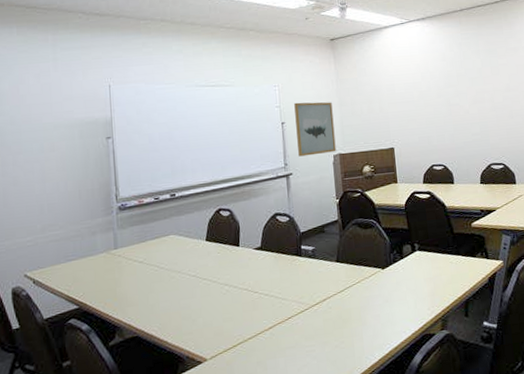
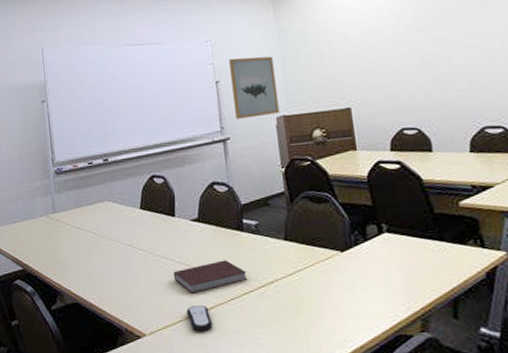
notebook: none [235,283,304,316] -> present [173,260,248,294]
remote control: none [247,326,271,351] -> present [186,305,213,332]

